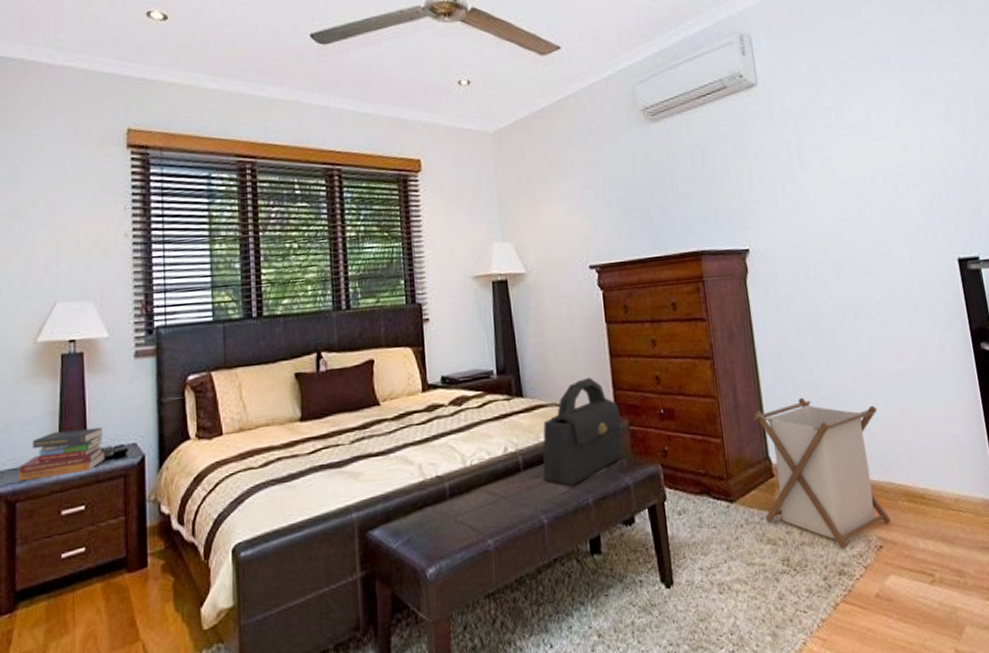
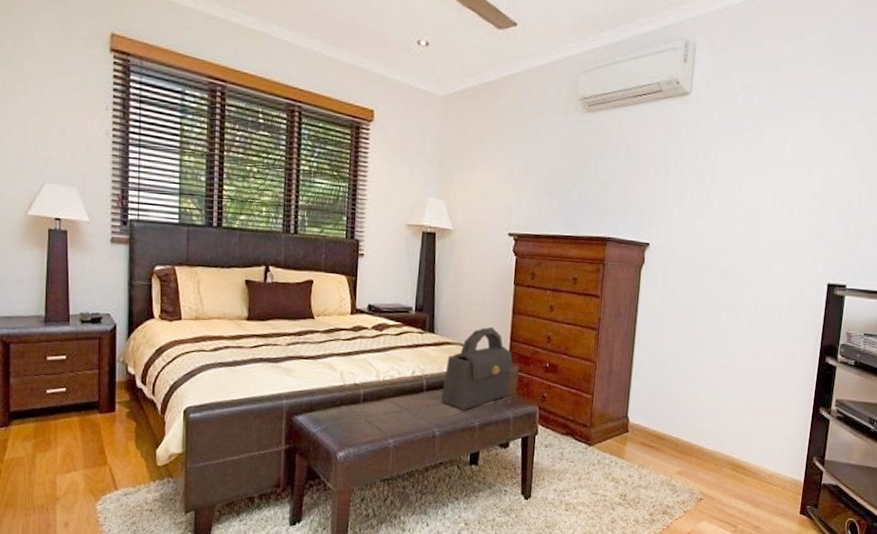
books: present [18,427,105,482] -> none [12,292,84,329]
laundry basket: present [752,397,891,549] -> none [615,374,726,496]

